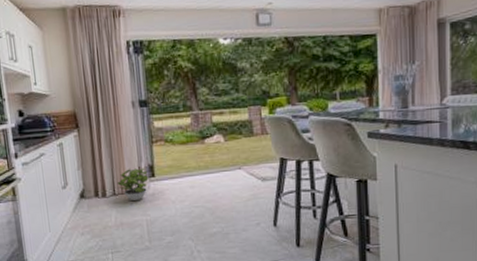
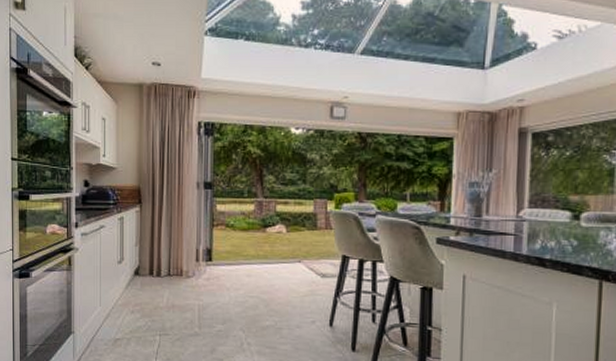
potted plant: present [117,168,149,202] -> none [173,250,205,285]

